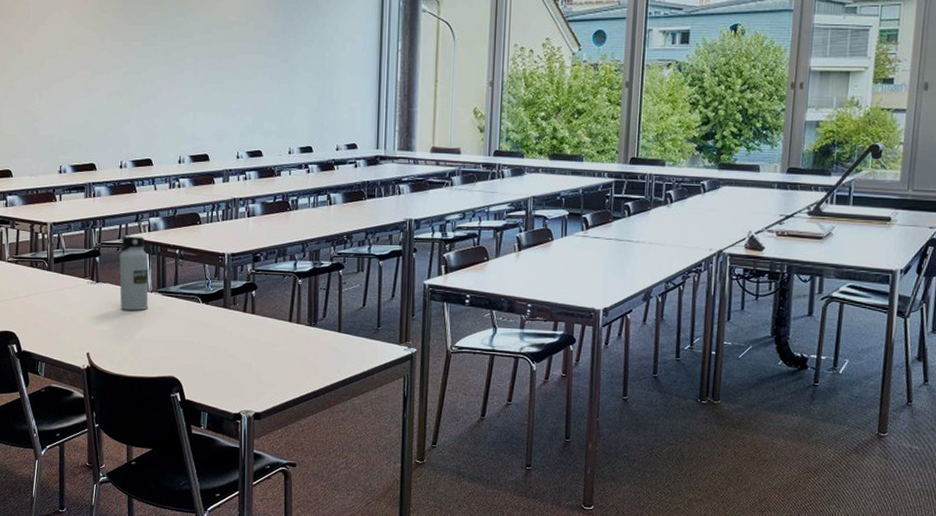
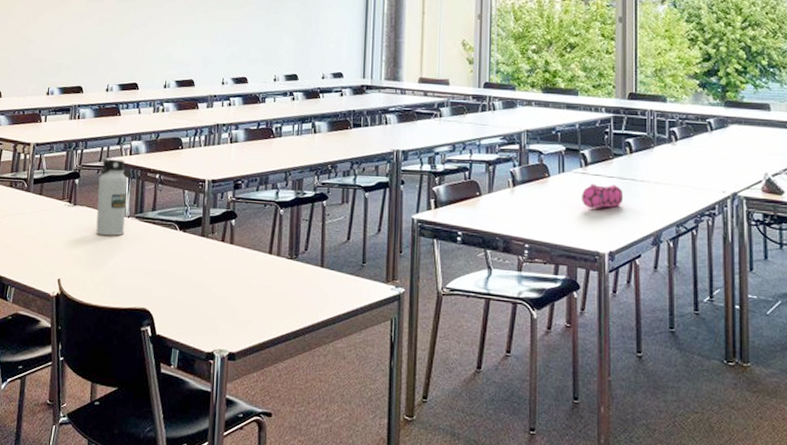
pencil case: none [581,246,620,270] -> present [582,183,624,209]

